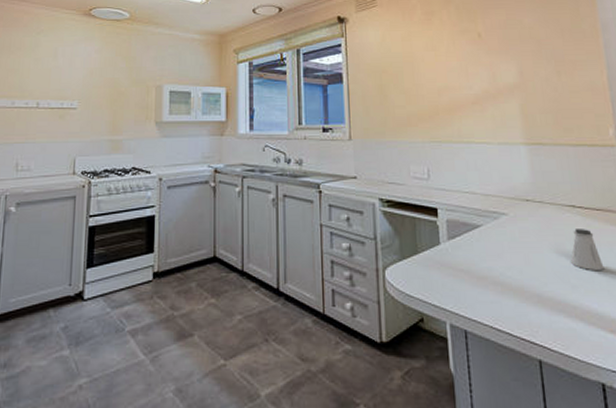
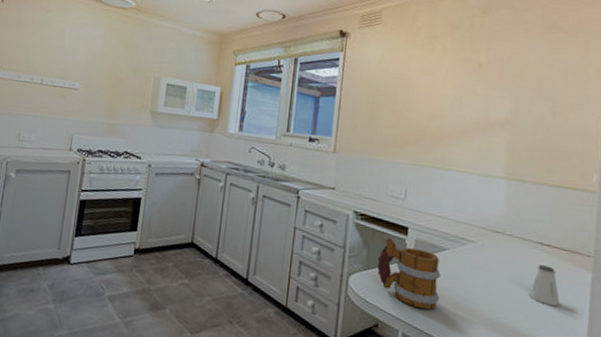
mug: none [411,222,482,295] -> present [377,237,441,310]

